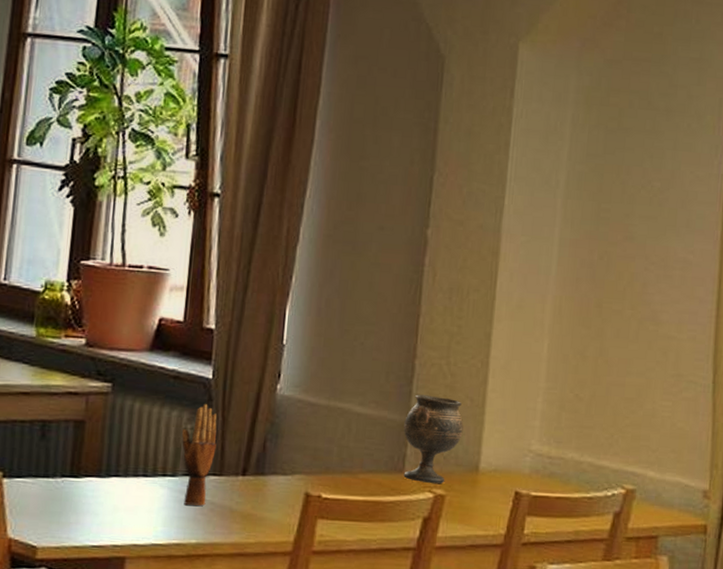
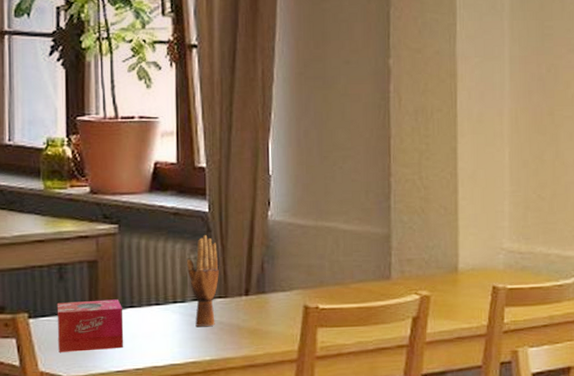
tissue box: none [31,463,107,521] -> present [56,299,124,352]
goblet: present [403,394,464,484] -> none [386,208,440,287]

